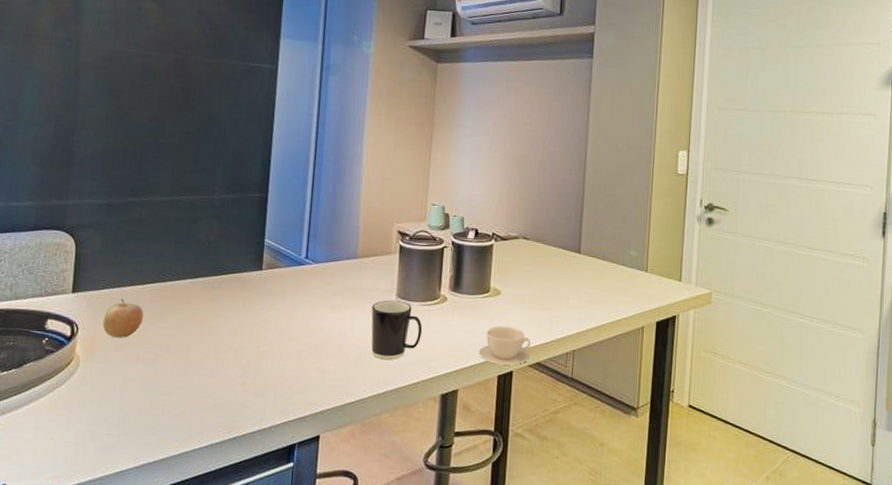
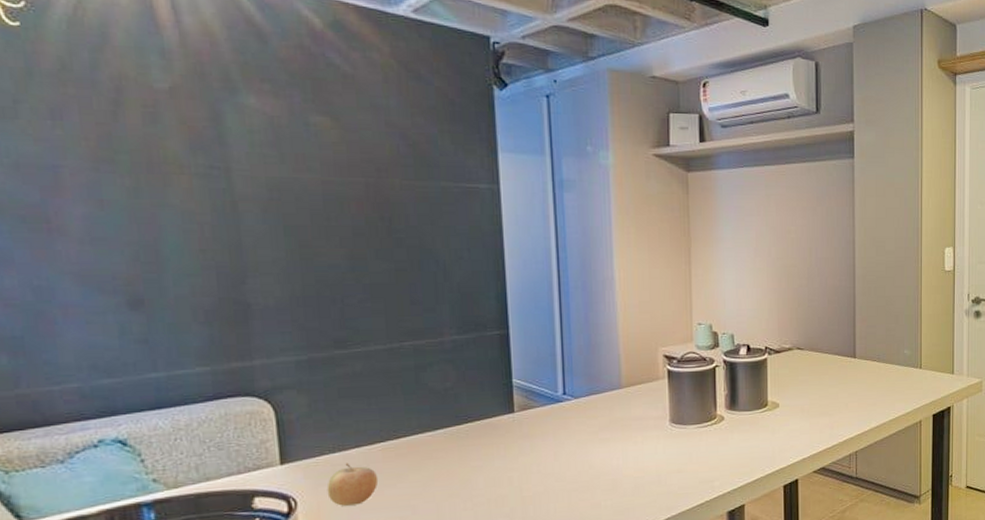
mug: present [371,300,423,359] -> none [645,426,702,486]
teacup: present [479,326,531,365] -> none [763,437,814,475]

